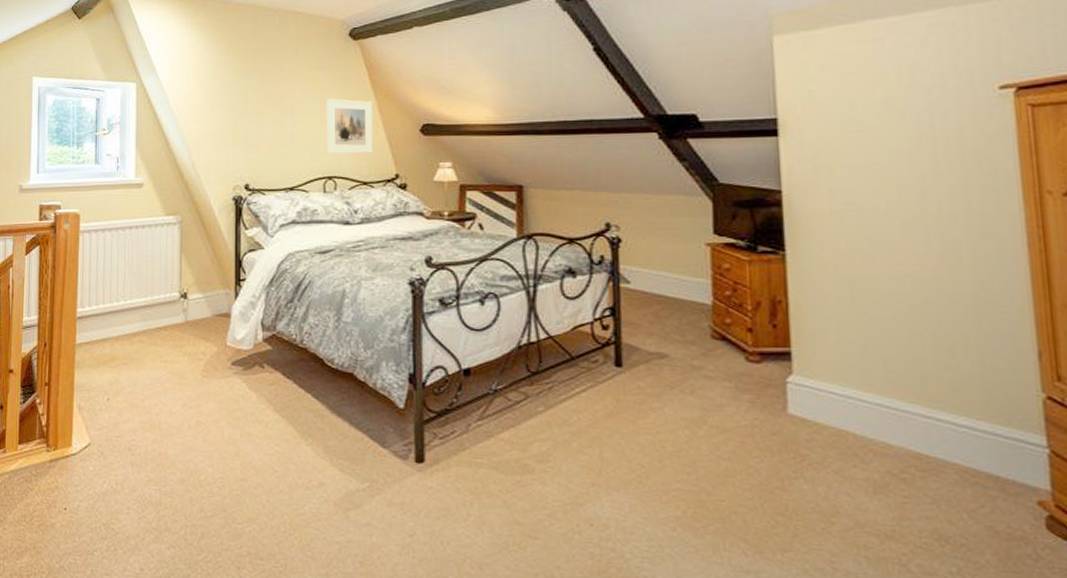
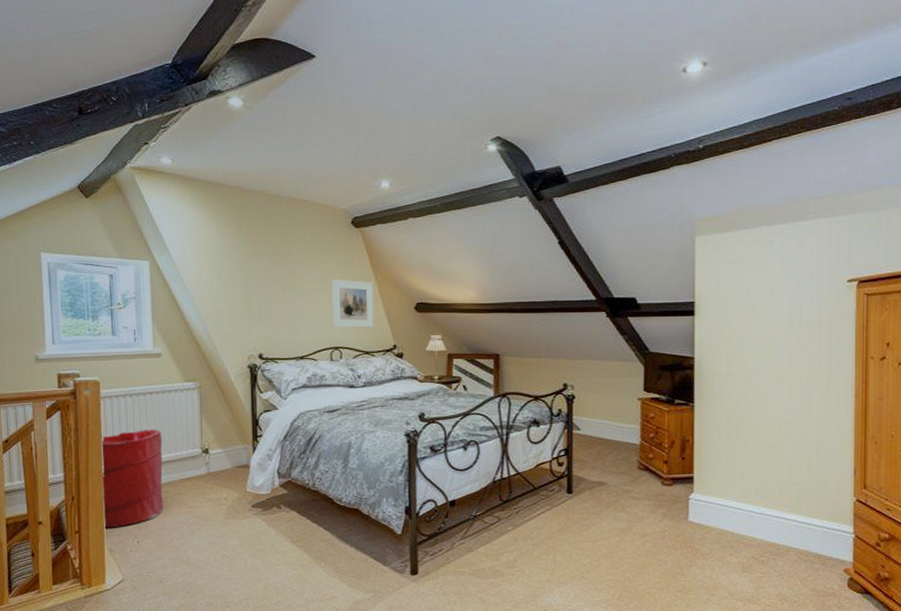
laundry hamper: none [73,268,140,381] -> present [101,428,163,528]

